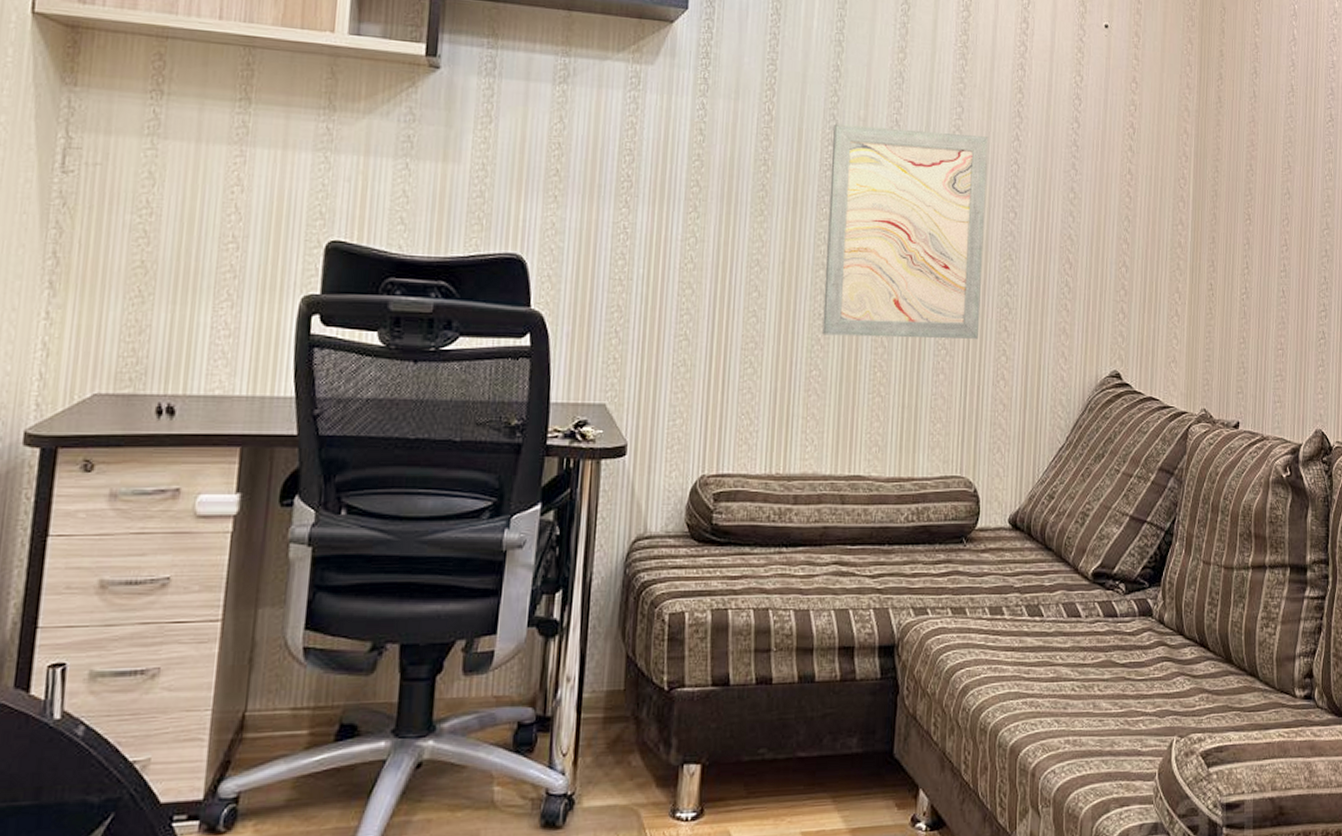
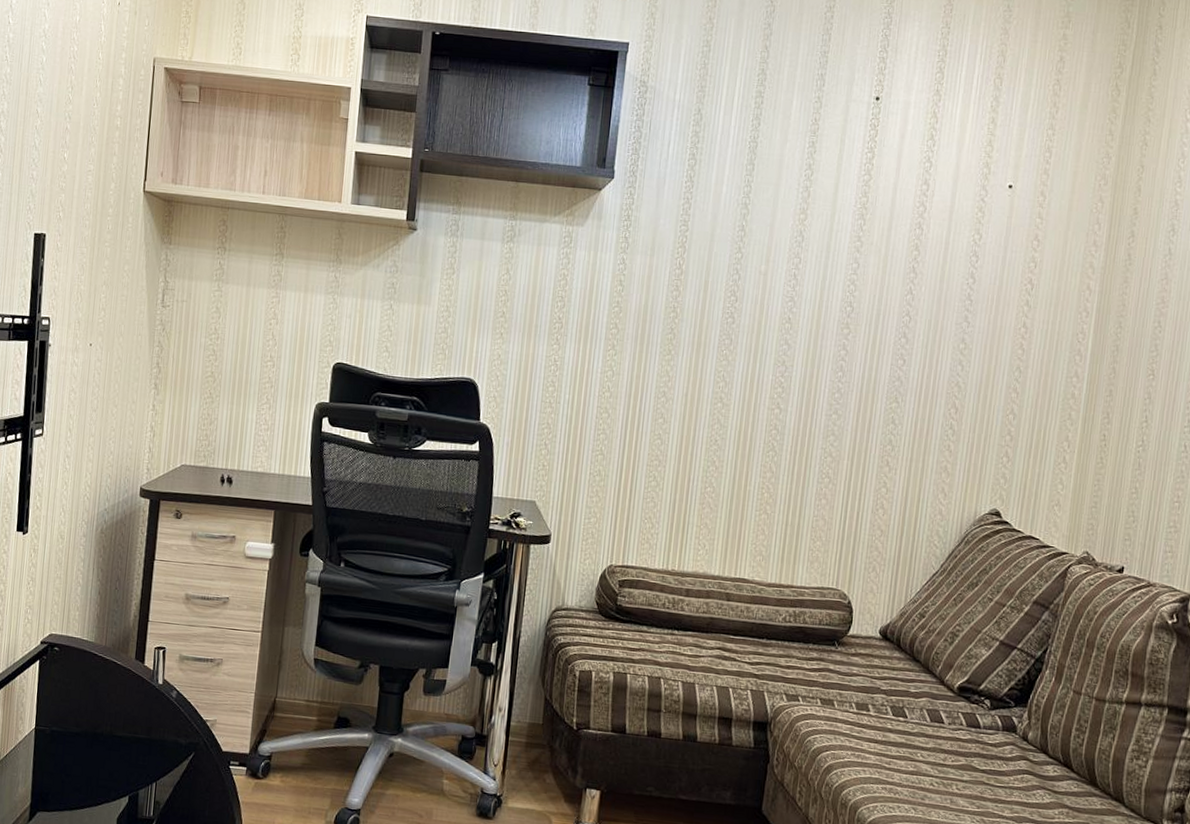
wall art: present [822,124,989,339] -> none [717,277,882,471]

